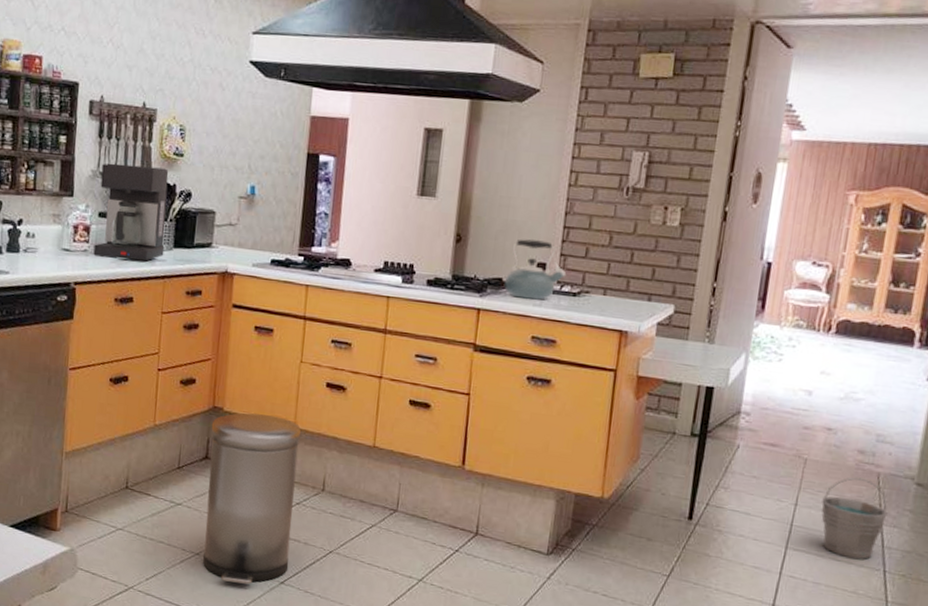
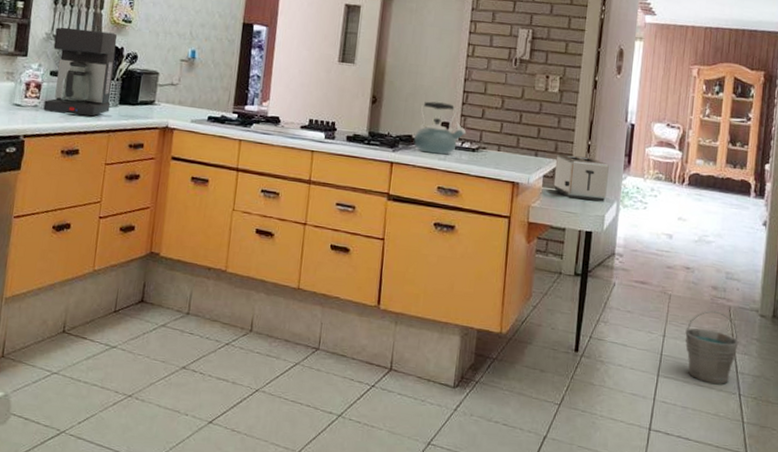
pedal bin: present [203,413,301,585] -> none [135,258,232,425]
toaster: none [669,298,738,354] -> present [553,154,609,202]

